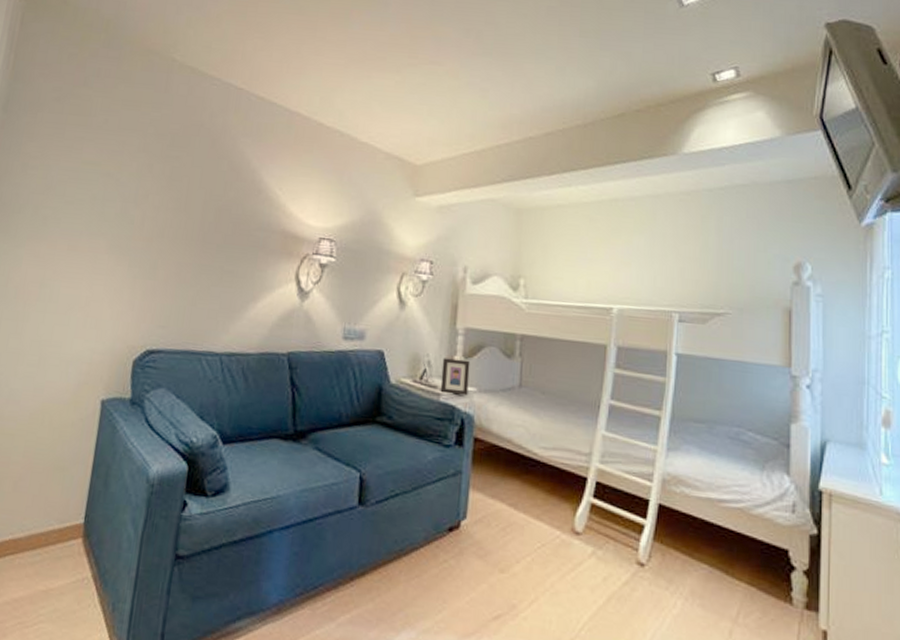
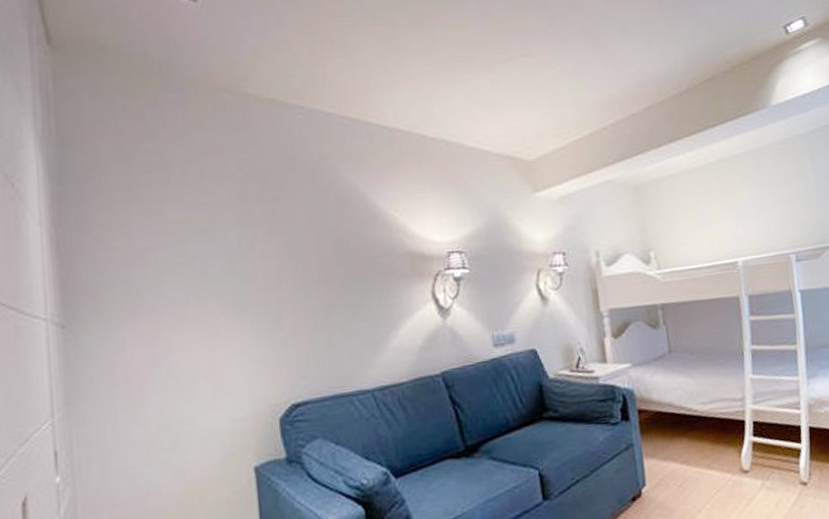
picture frame: present [440,357,471,396] -> none [594,339,624,376]

